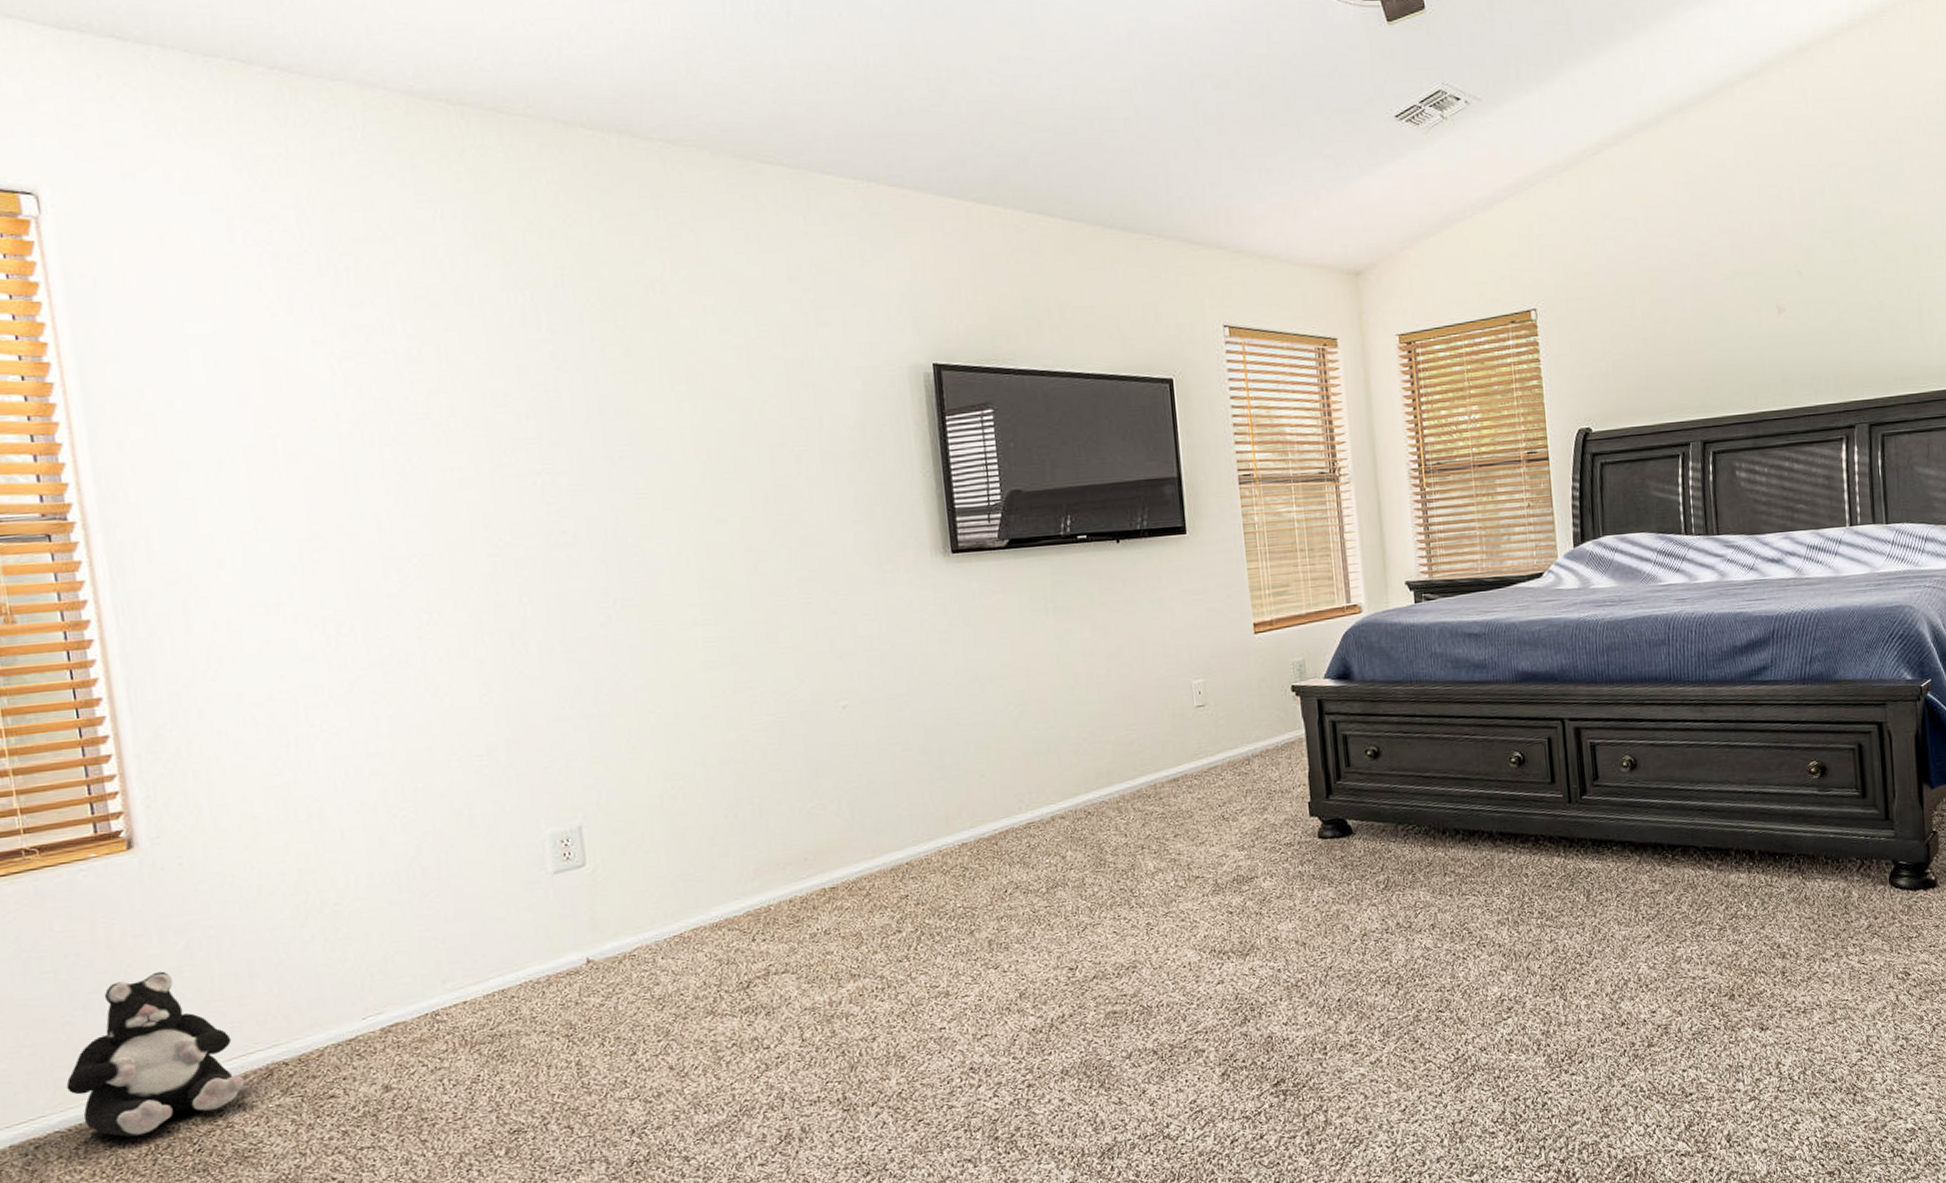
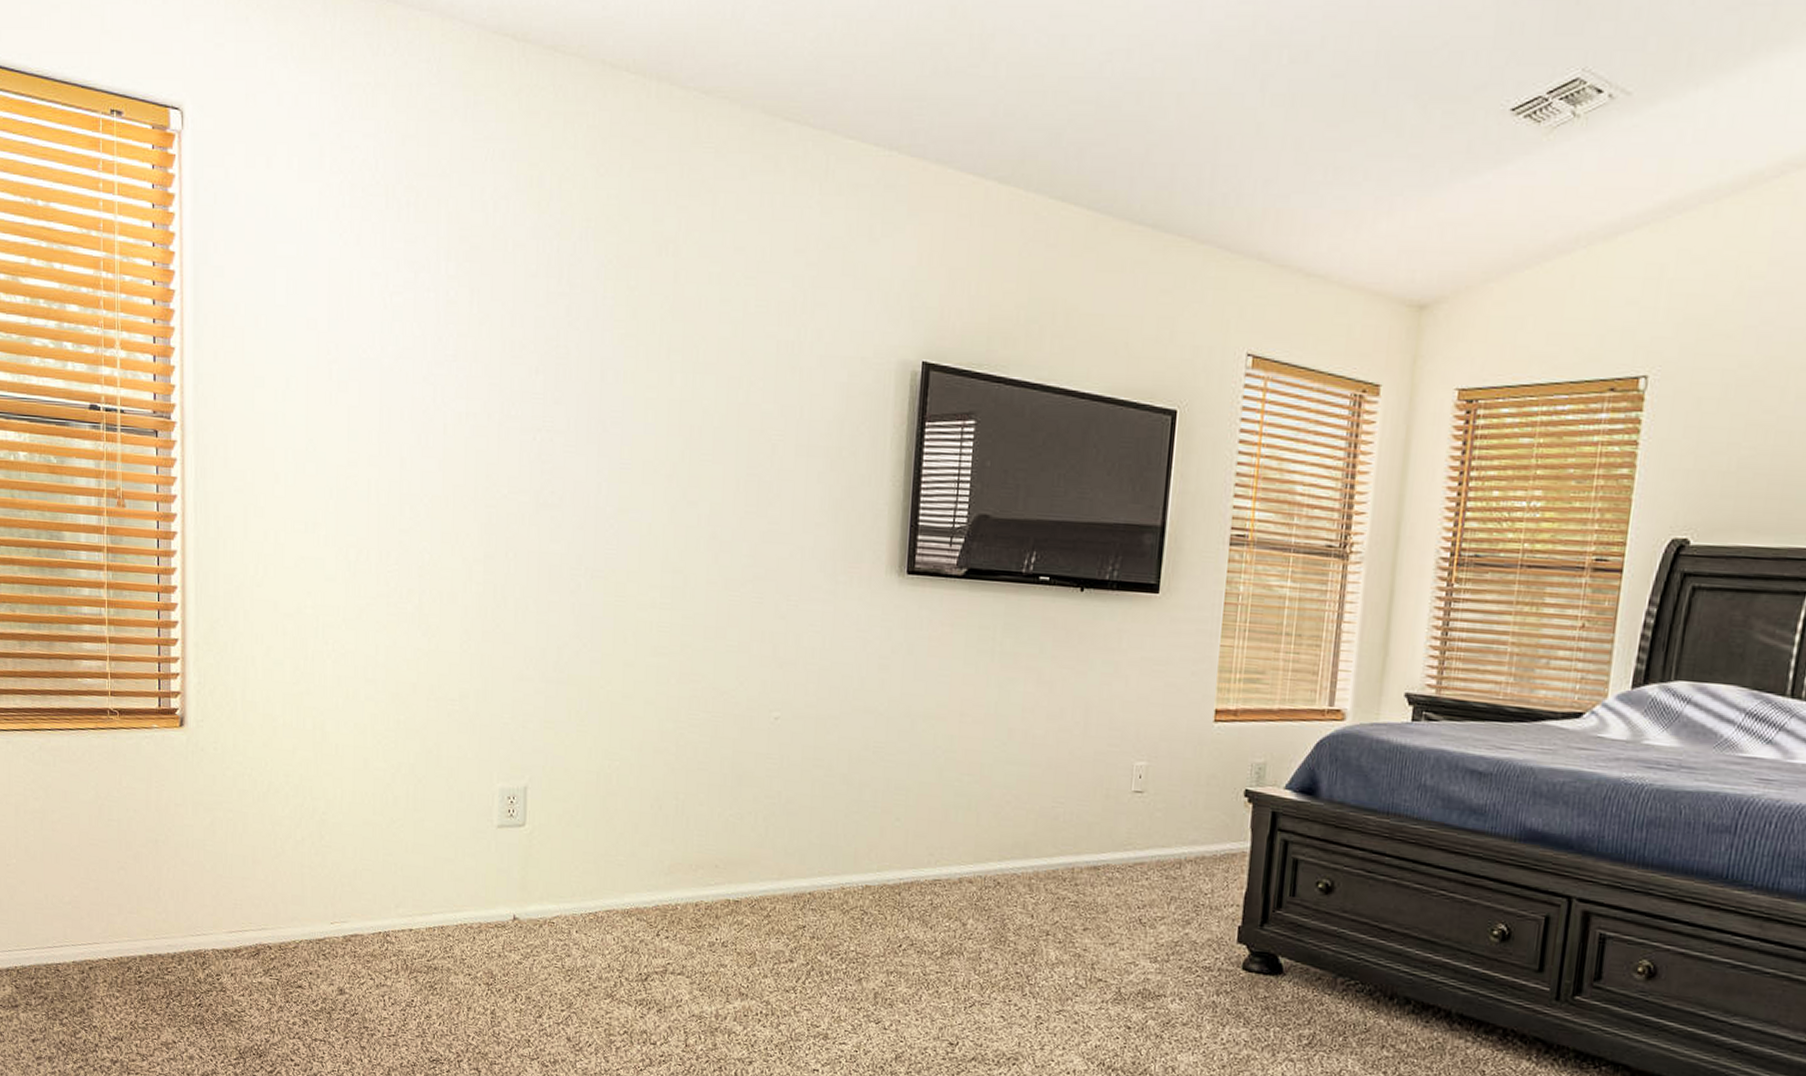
plush toy: present [66,971,245,1137] -> none [116,840,238,980]

